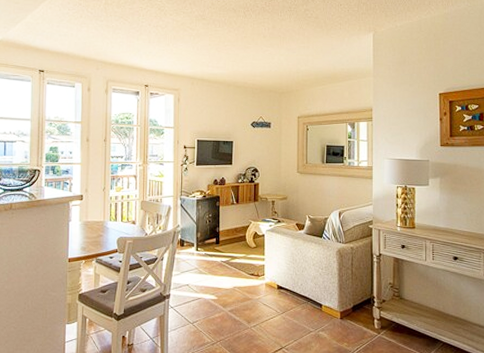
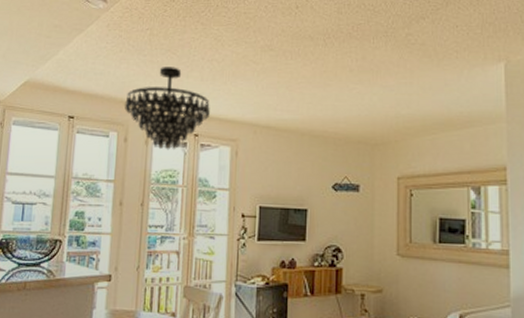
chandelier: none [87,31,157,98] -> present [125,67,210,150]

